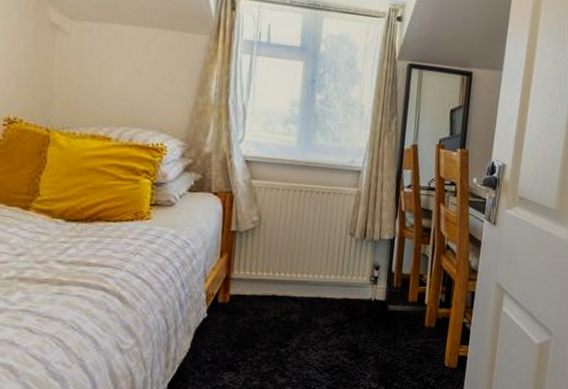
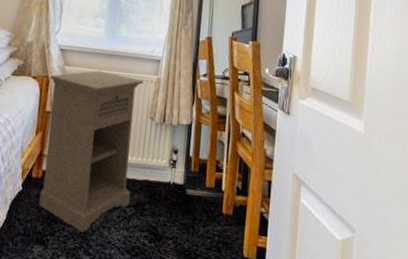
nightstand: none [227,183,342,356] -> present [39,70,144,233]

